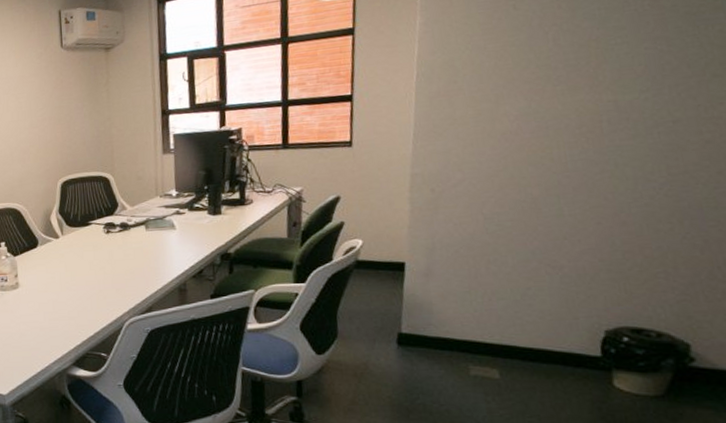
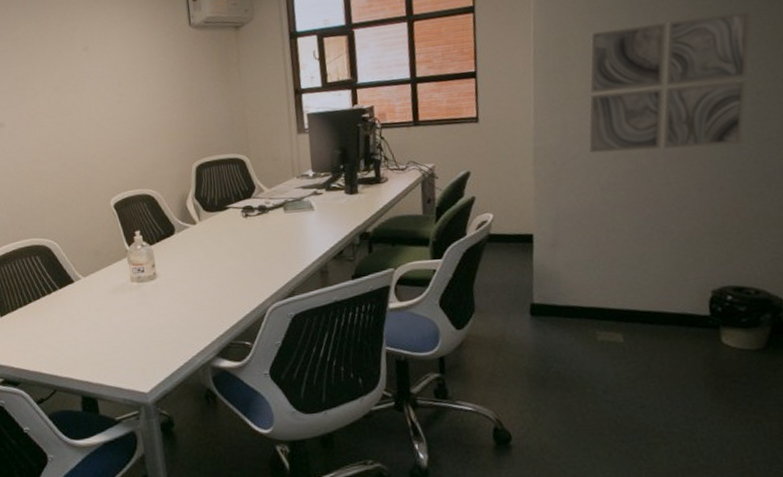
wall art: none [472,32,673,181] -> present [588,10,752,153]

